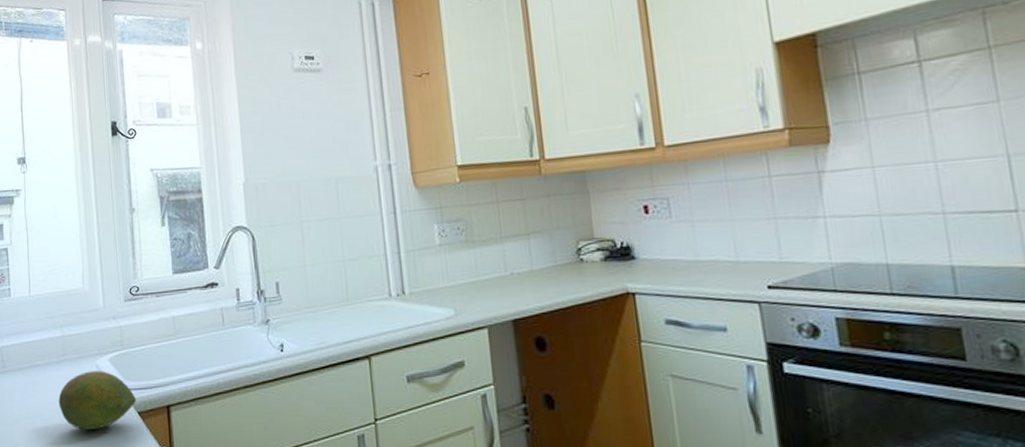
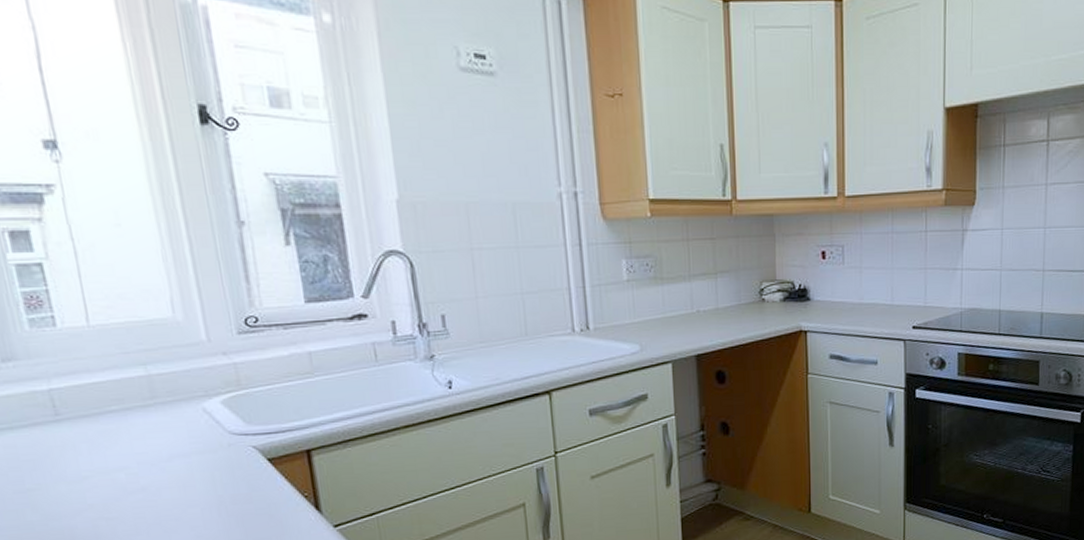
fruit: present [58,371,137,430] -> none [149,415,265,482]

